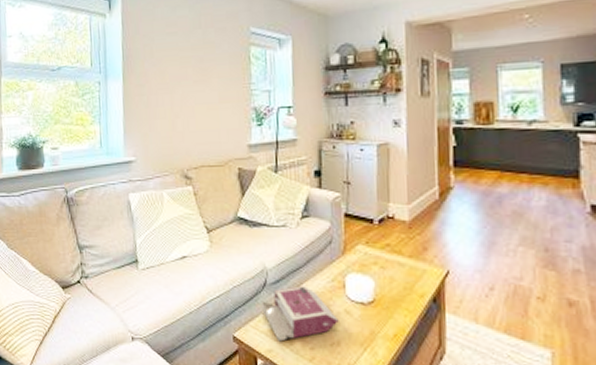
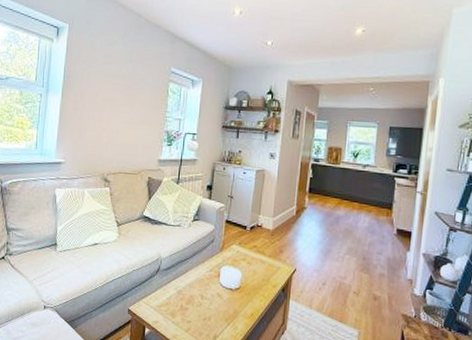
book: present [261,286,339,342] -> none [154,273,212,315]

